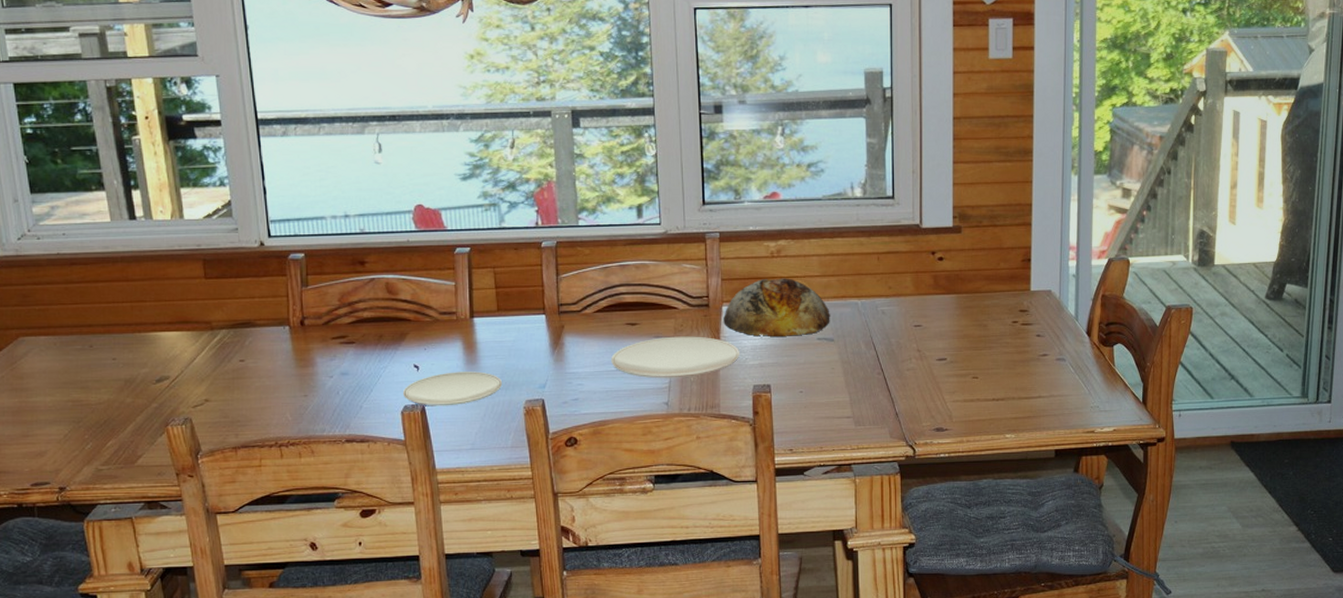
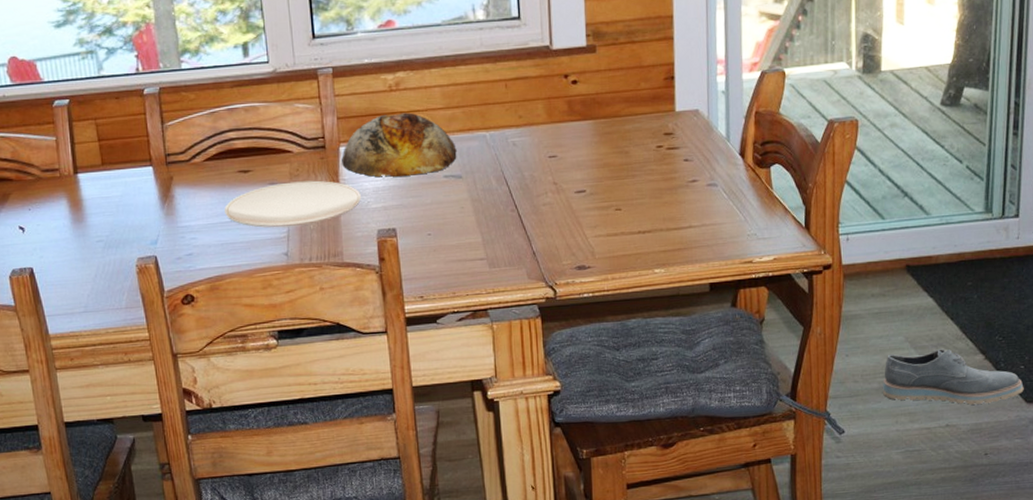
plate: present [402,371,503,406] -> none [9,230,113,269]
shoe: none [1207,519,1332,572] -> present [883,349,1024,405]

